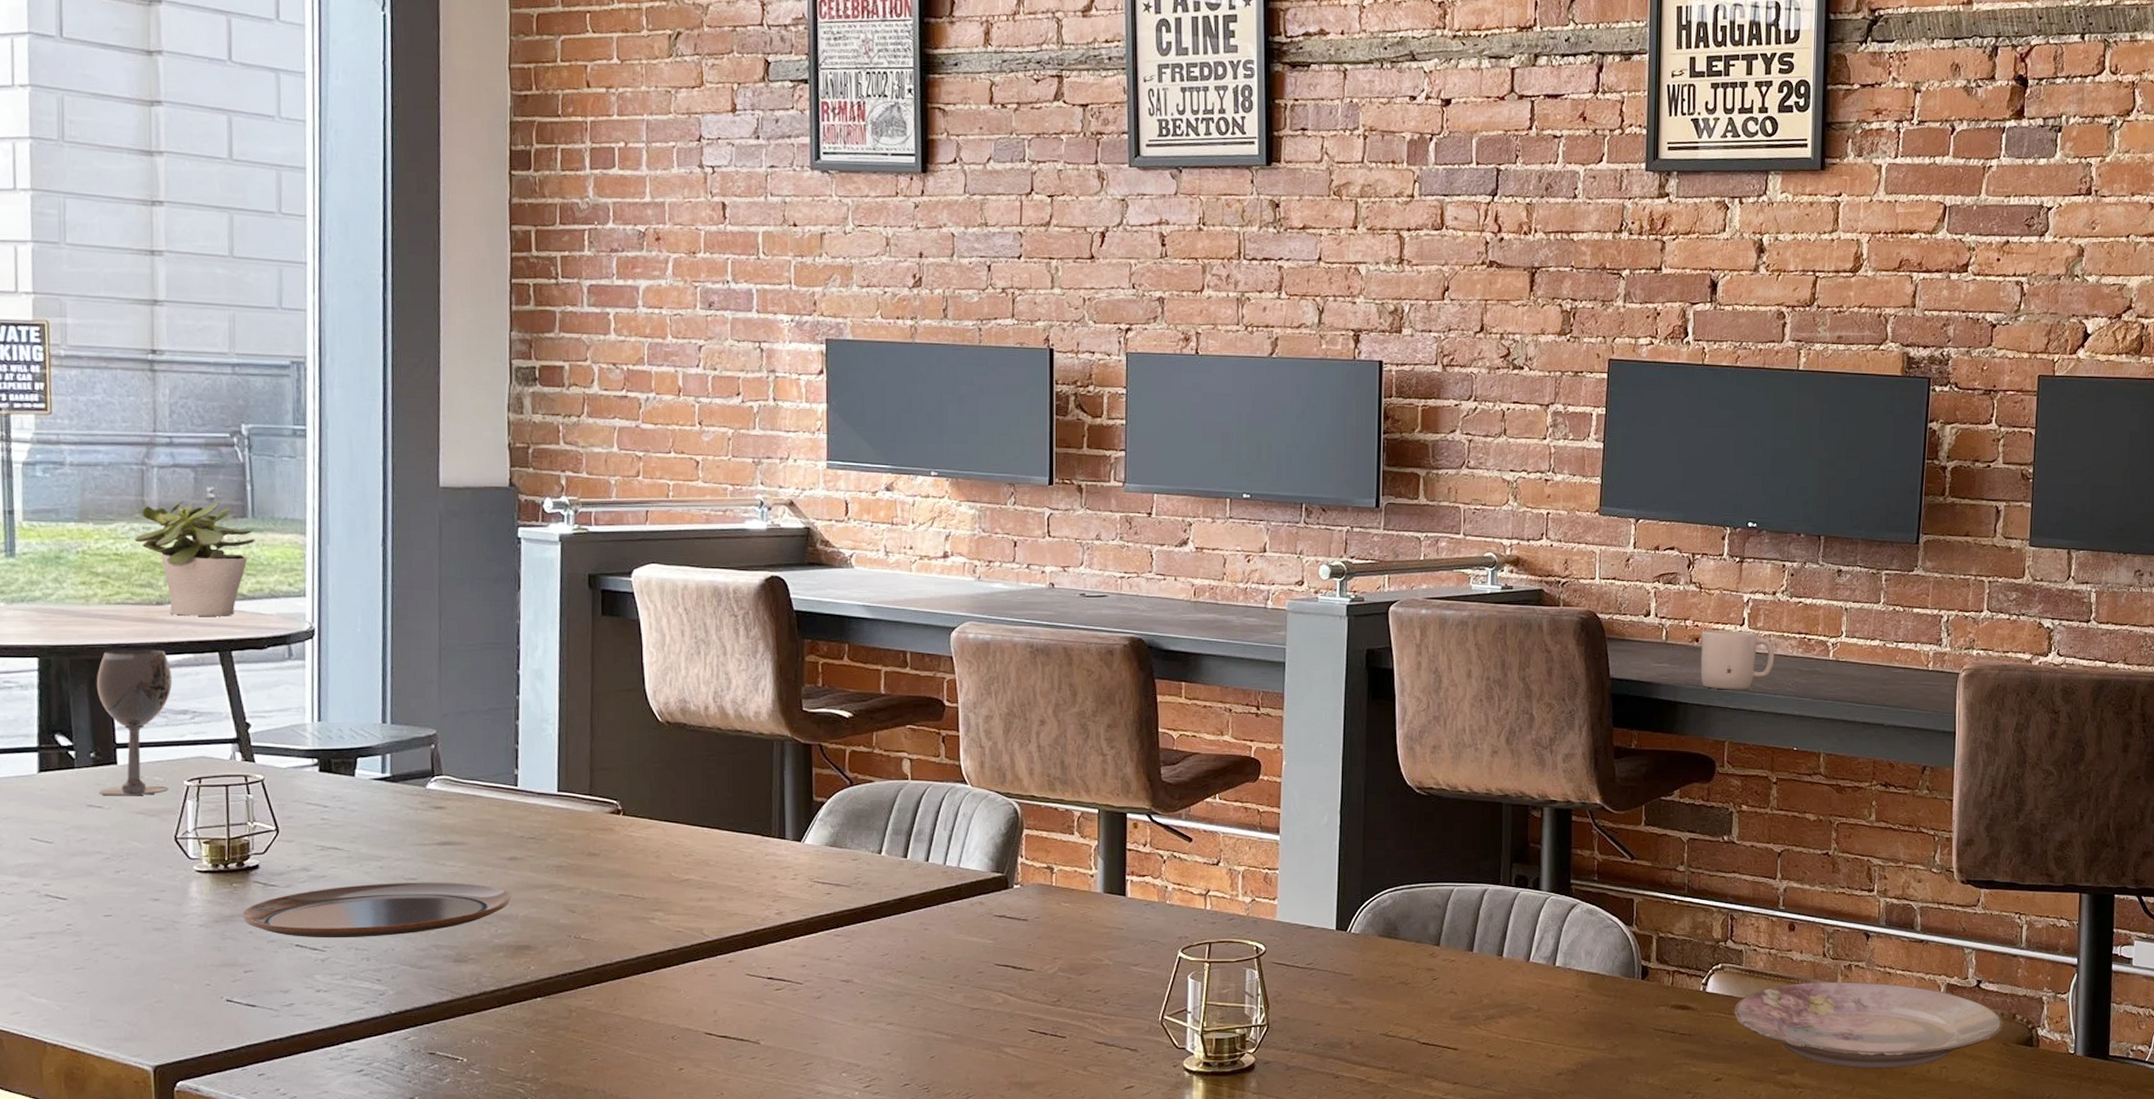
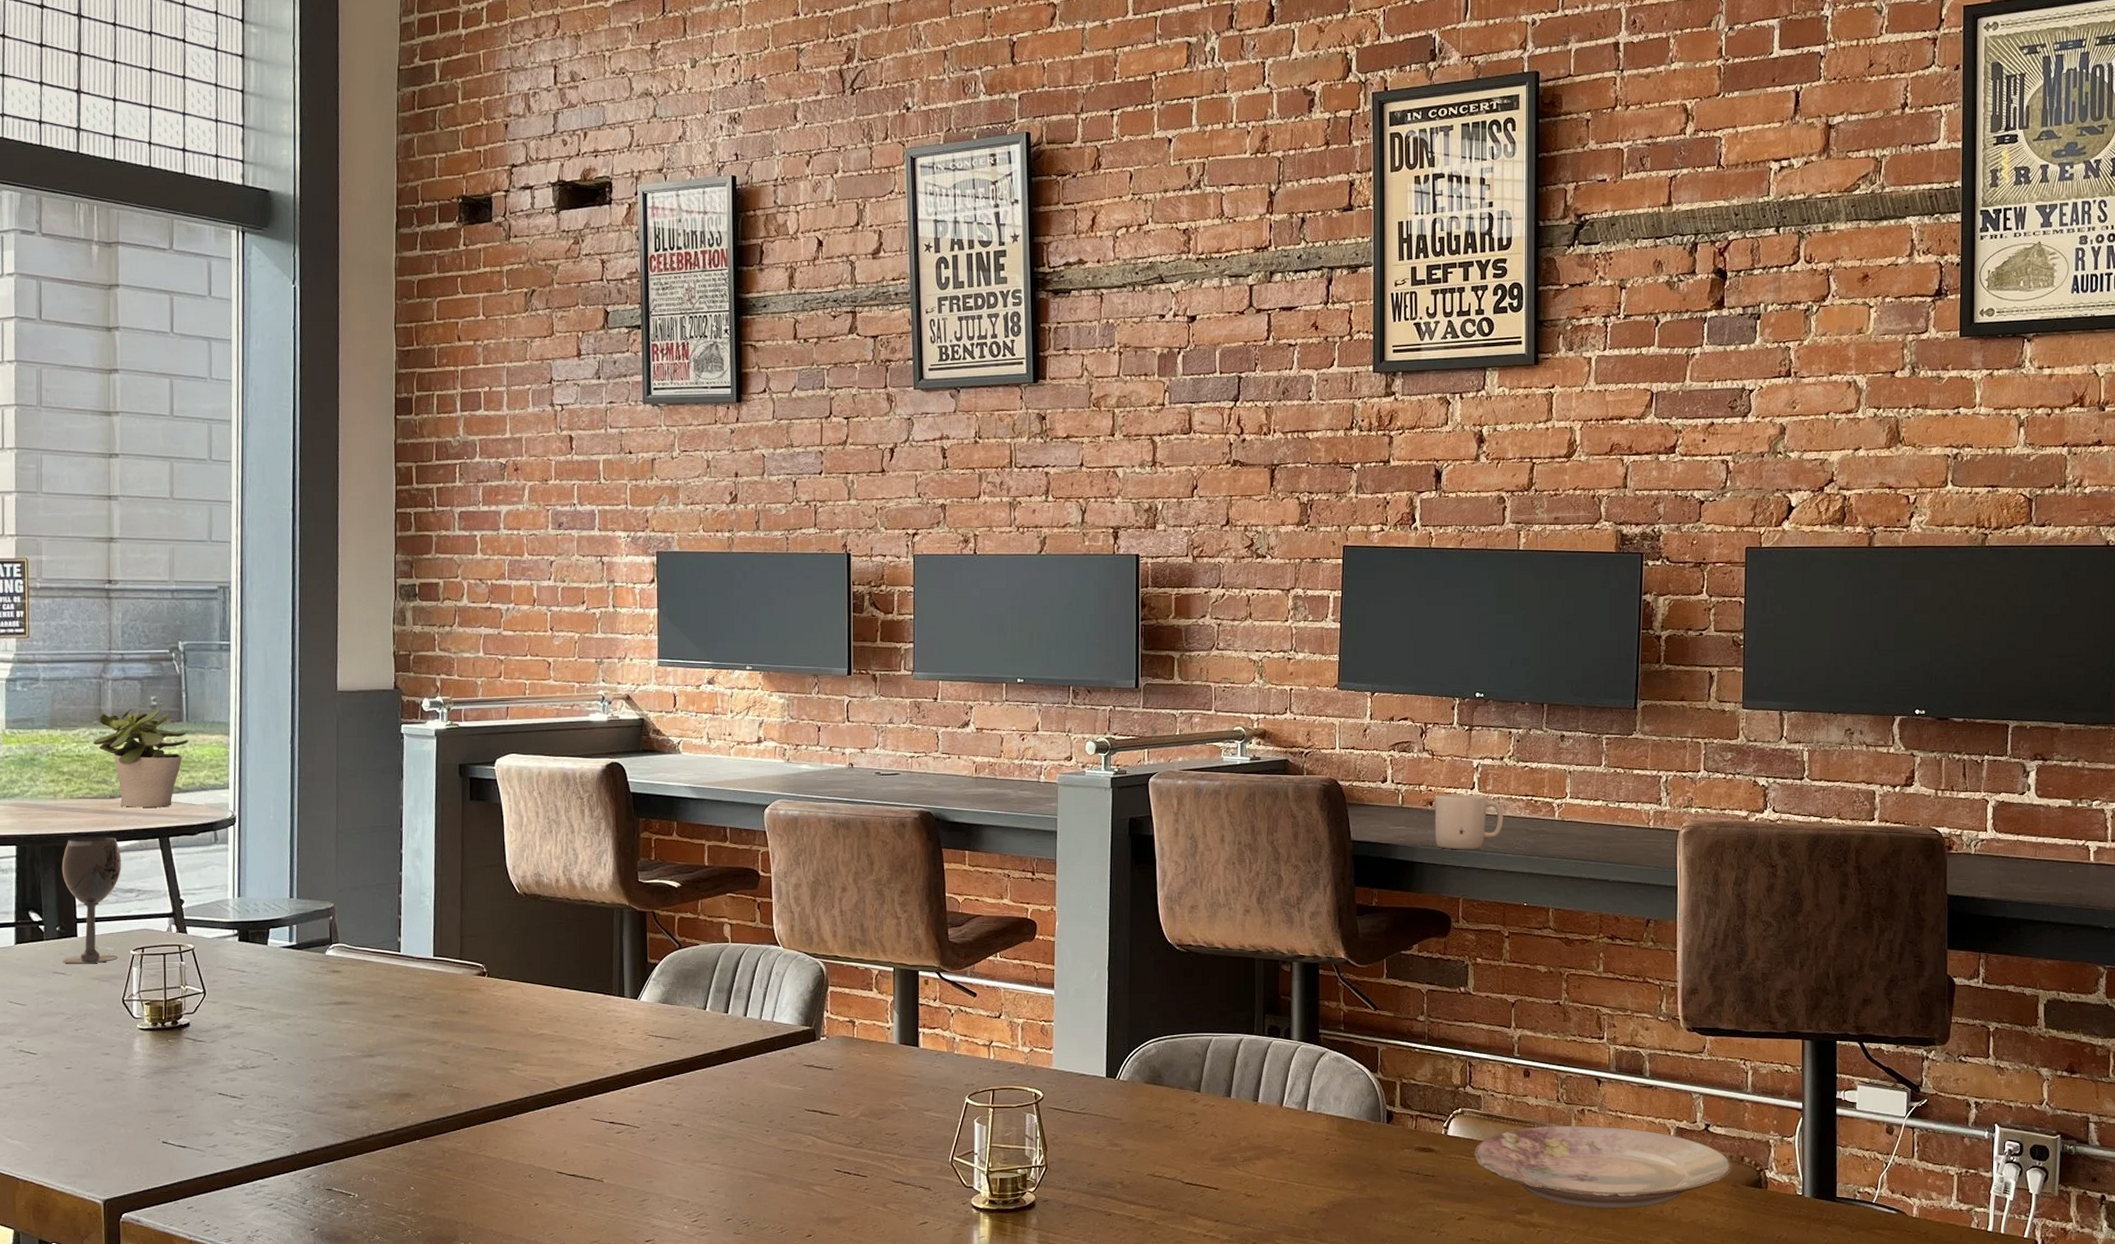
plate: present [242,882,511,938] -> none [176,1037,395,1088]

